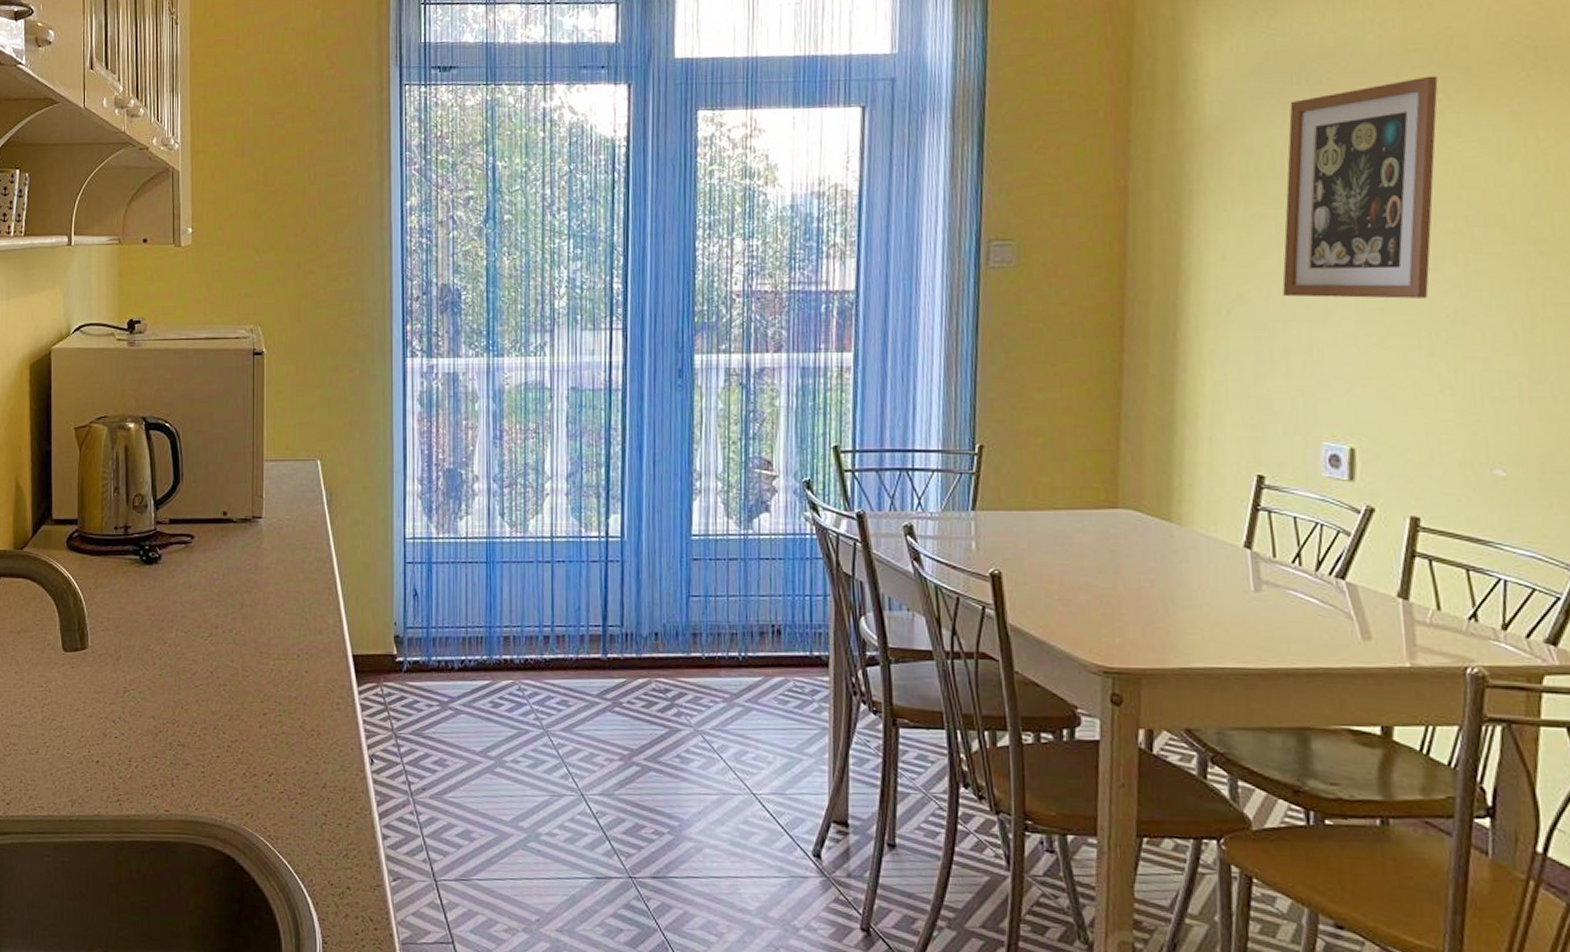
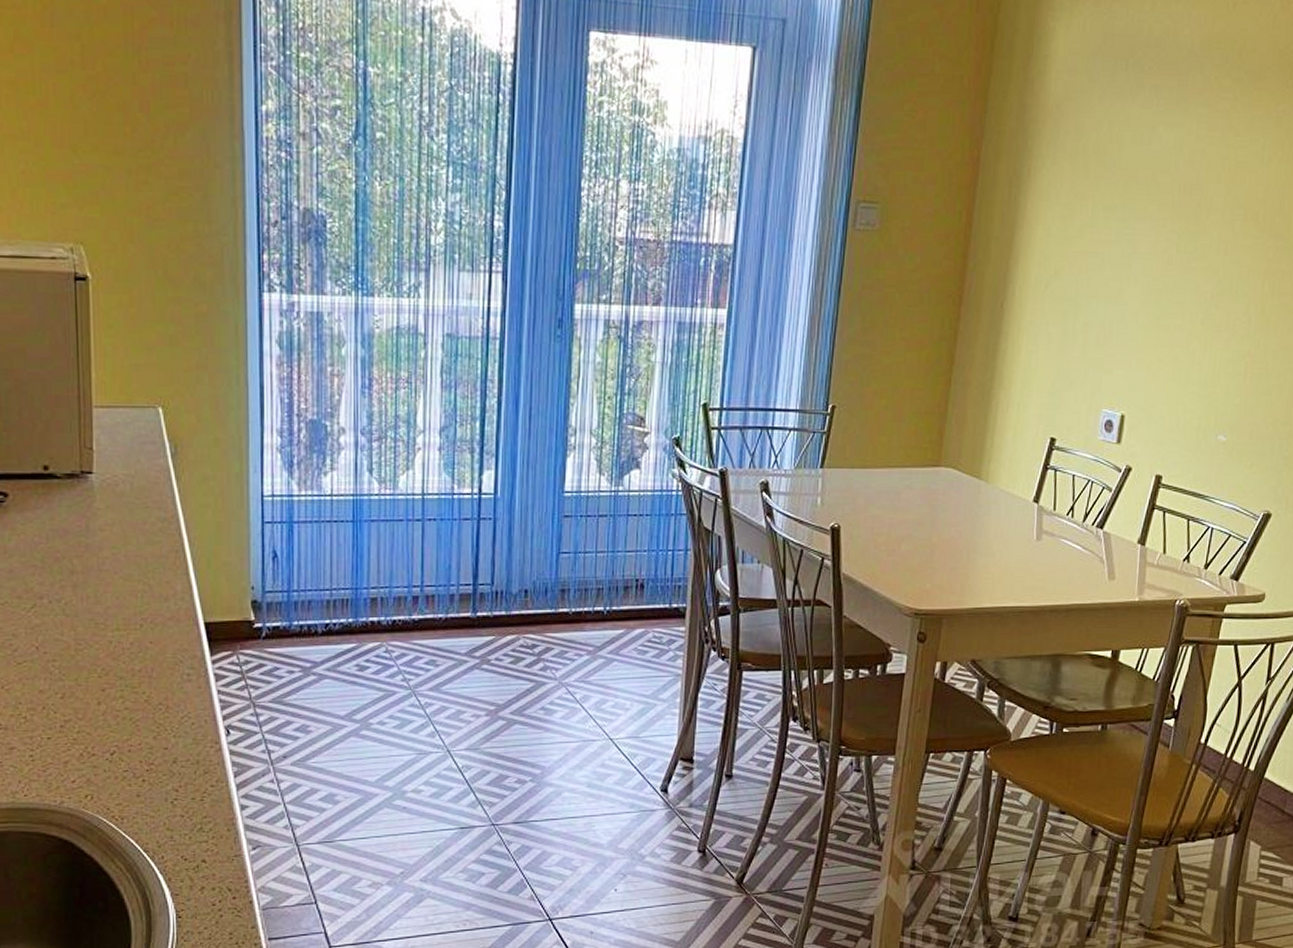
wall art: present [1282,75,1438,299] -> none [1090,75,1230,283]

